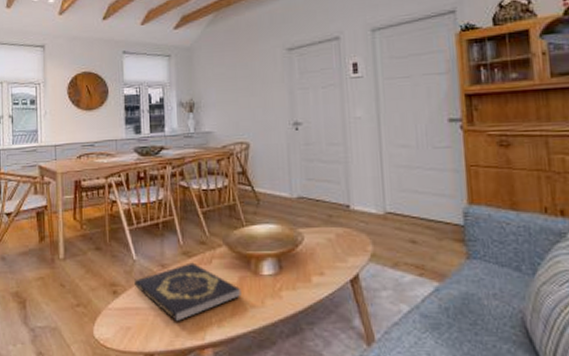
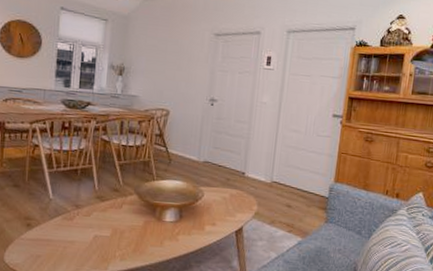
book: present [134,262,242,322] -> none [48,205,145,254]

